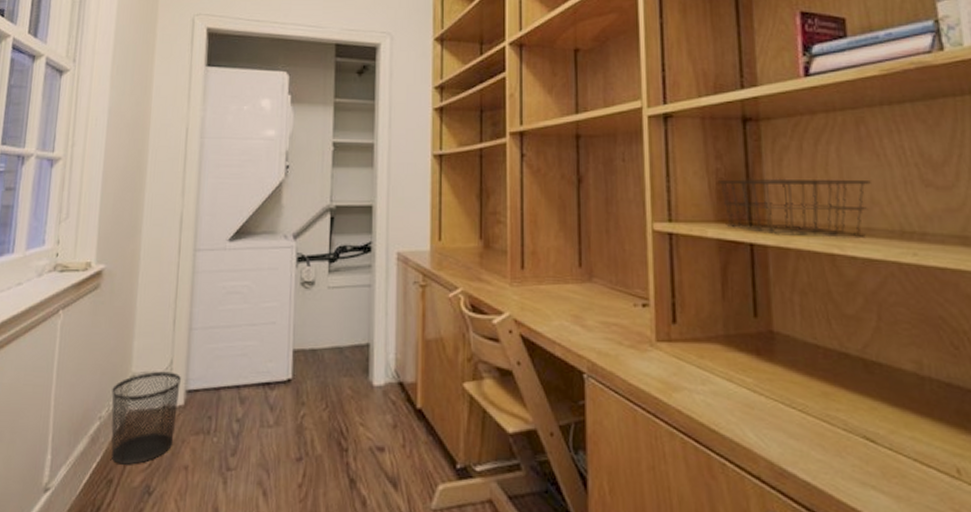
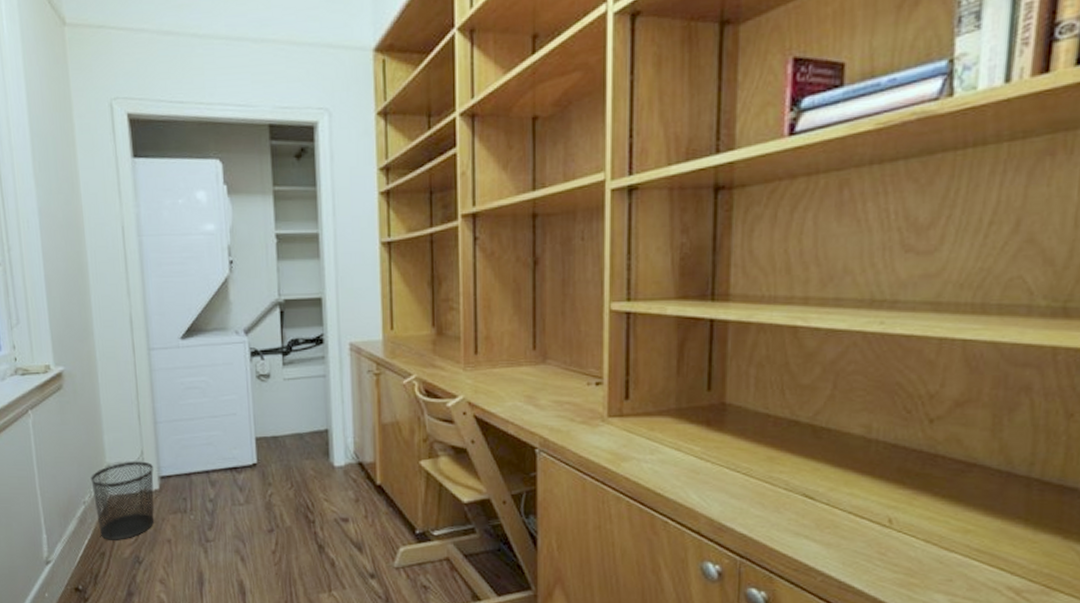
basket: present [717,178,871,239] -> none [681,248,847,310]

